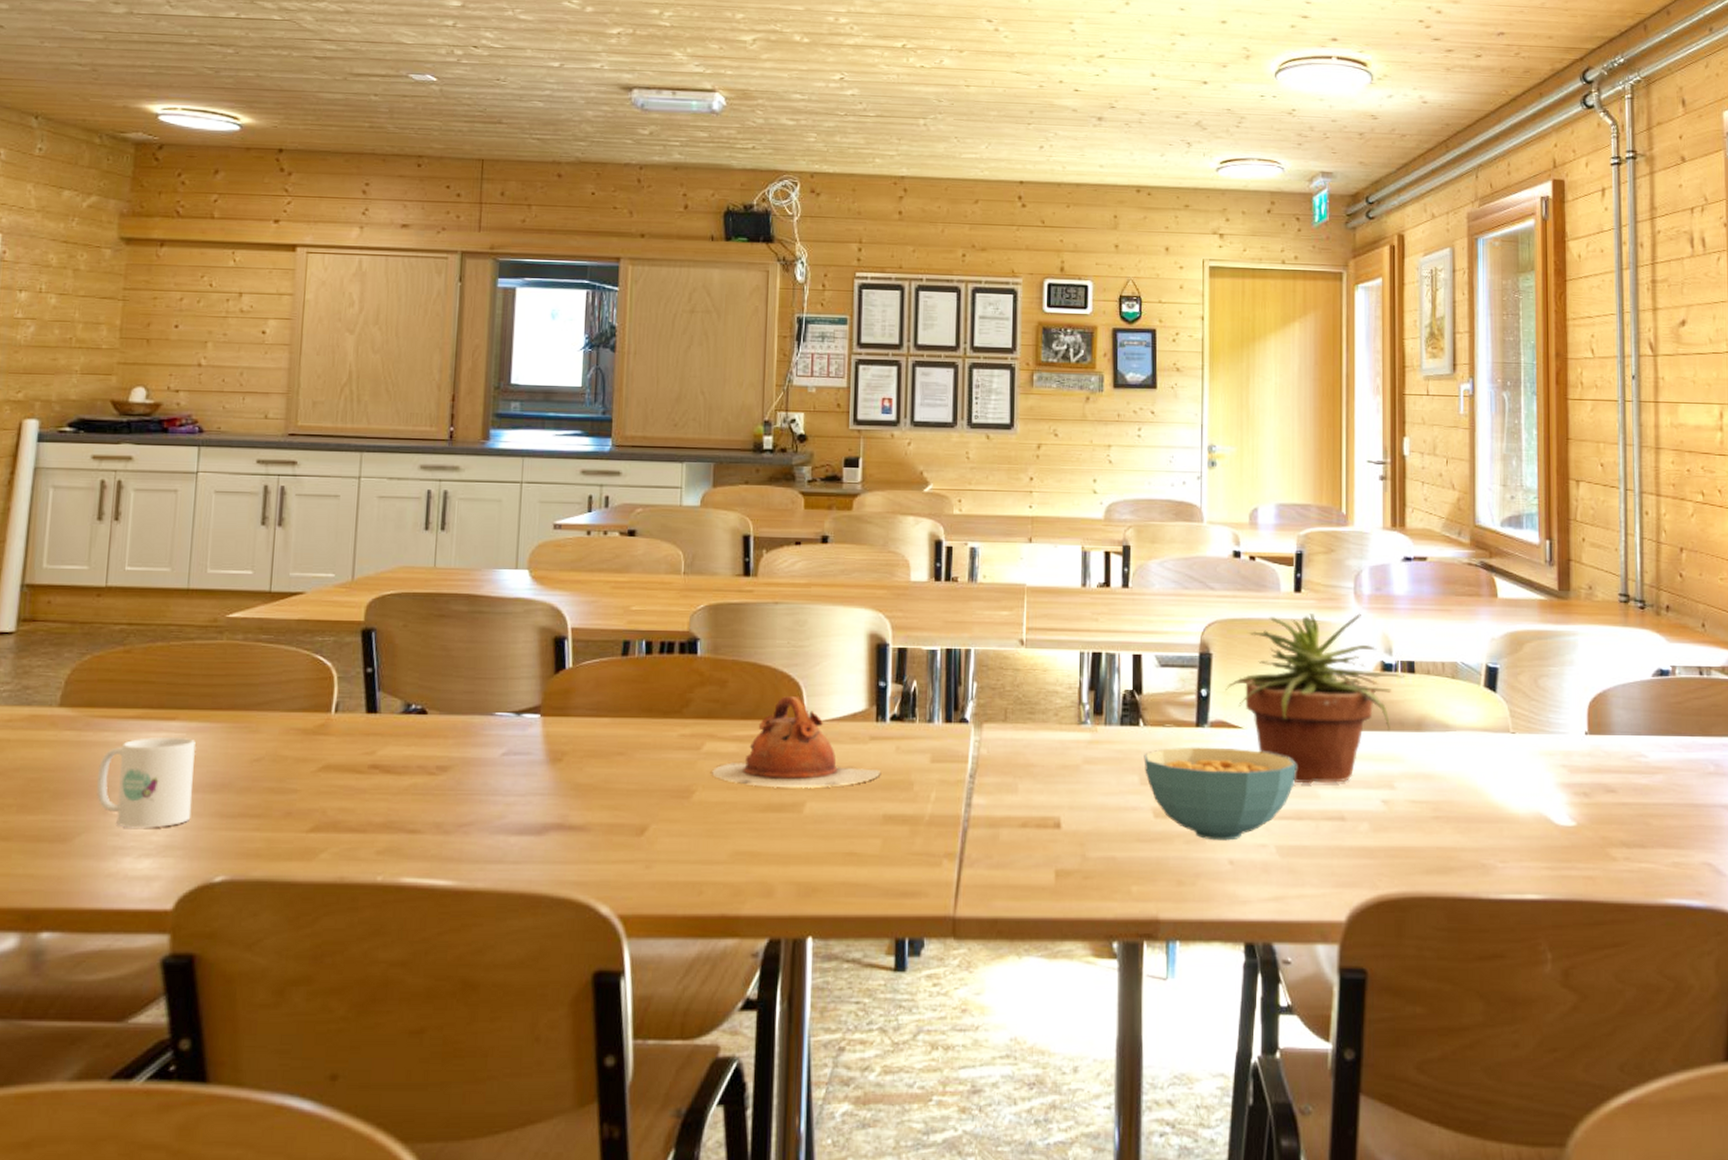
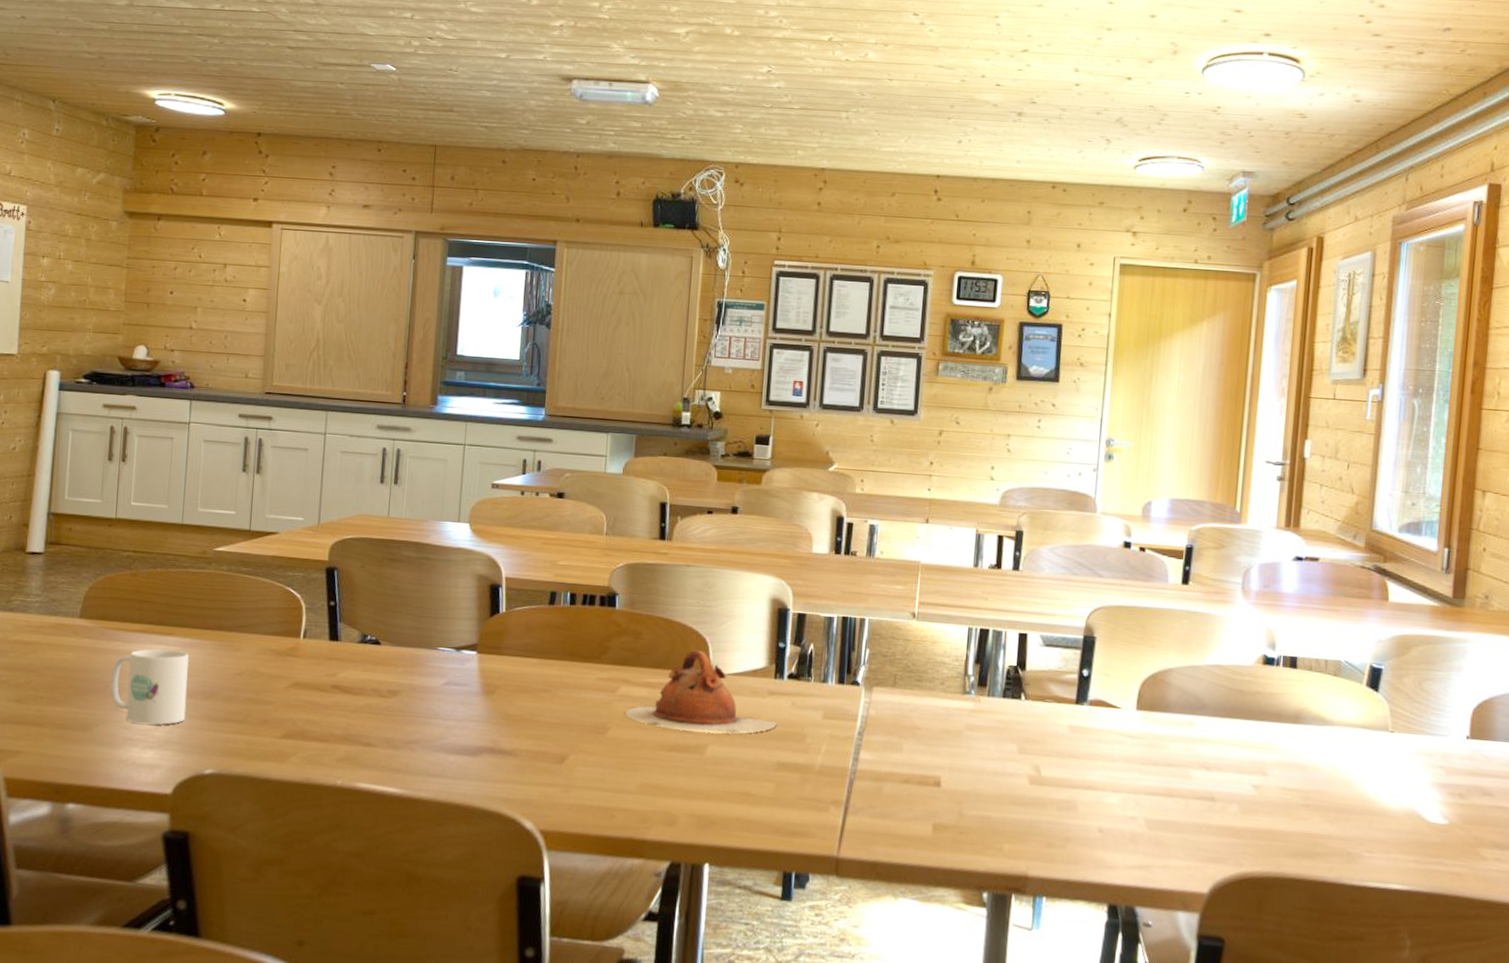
cereal bowl: present [1143,747,1296,841] -> none [1023,722,1171,811]
potted plant: present [1225,613,1405,784] -> none [1106,605,1287,766]

